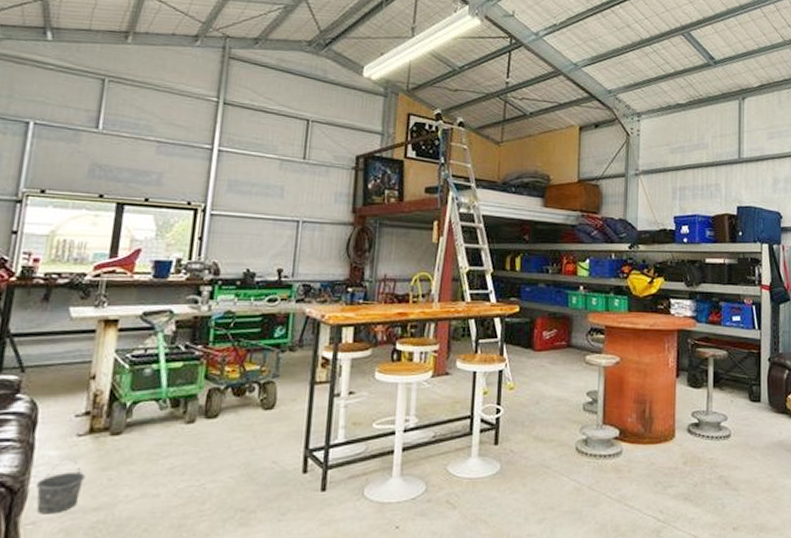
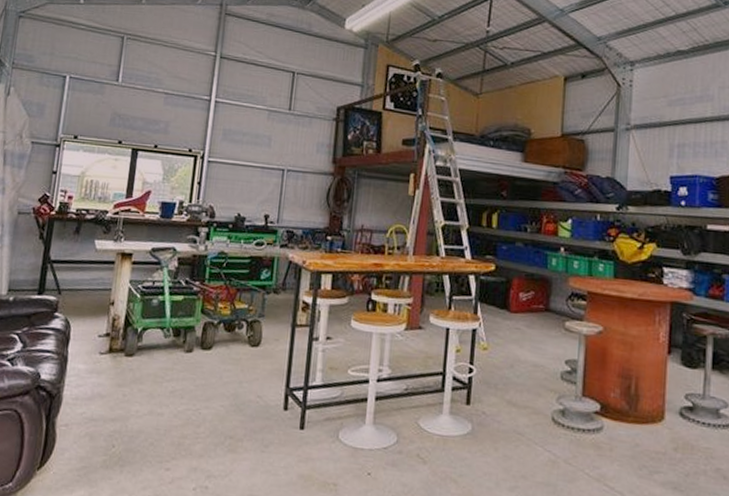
bucket: present [35,458,86,514] -> none [68,373,106,420]

